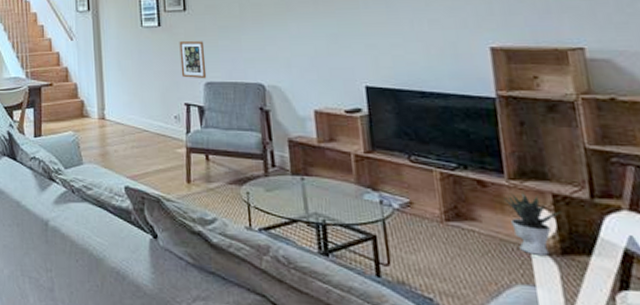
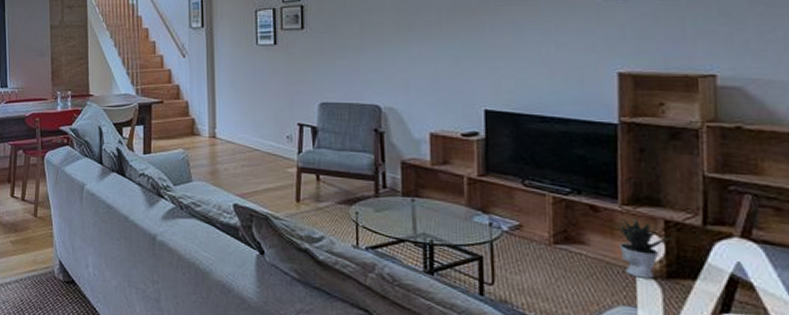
picture frame: present [179,41,207,79] -> none [295,61,322,100]

